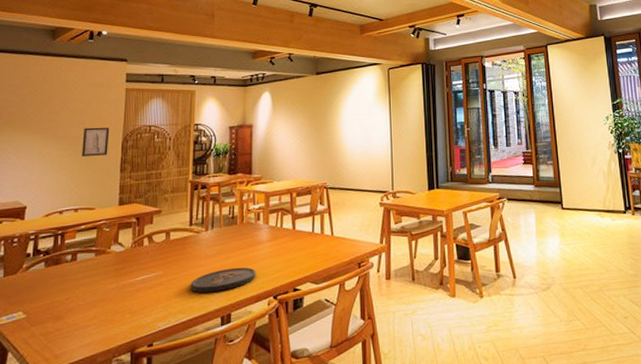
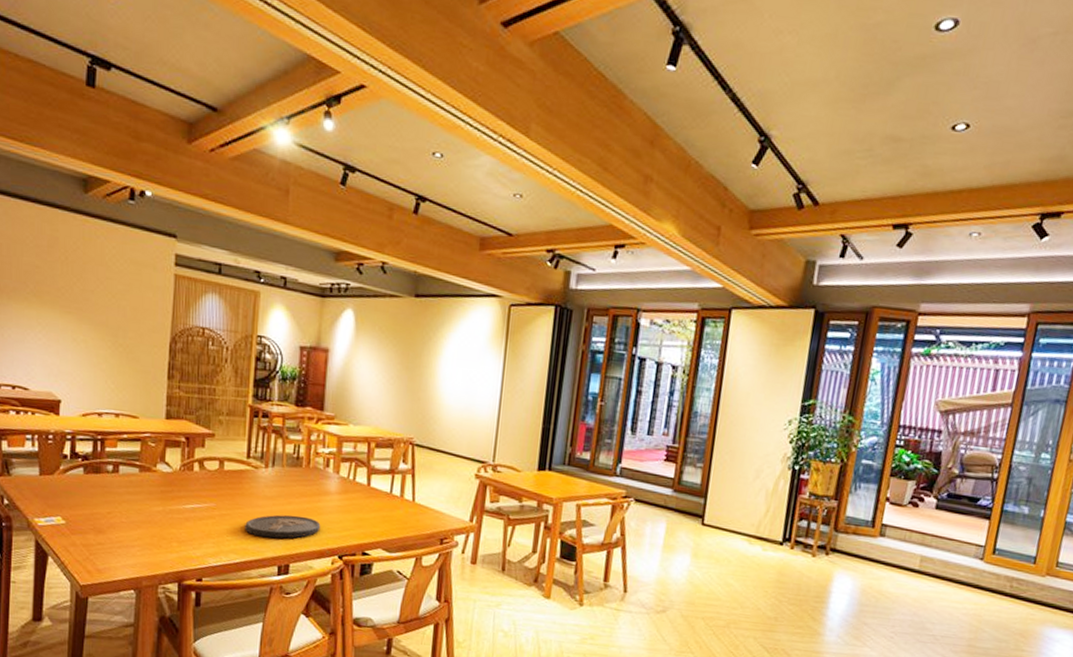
wall art: present [82,127,110,156] -> none [123,316,155,355]

